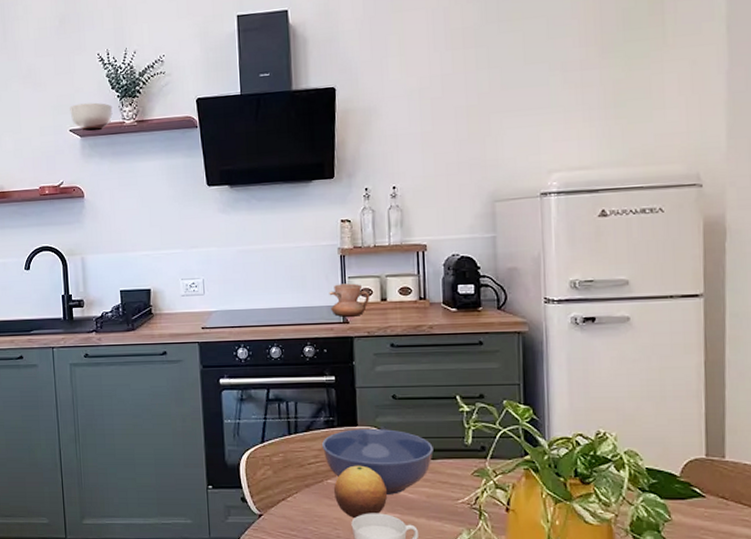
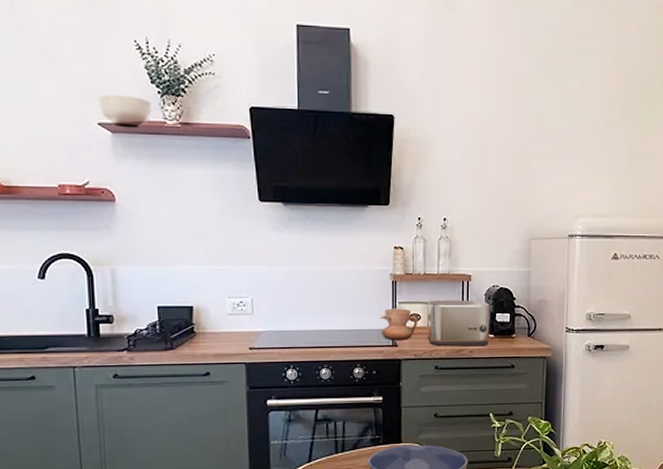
toaster: none [380,271,455,323] -> present [427,300,494,347]

